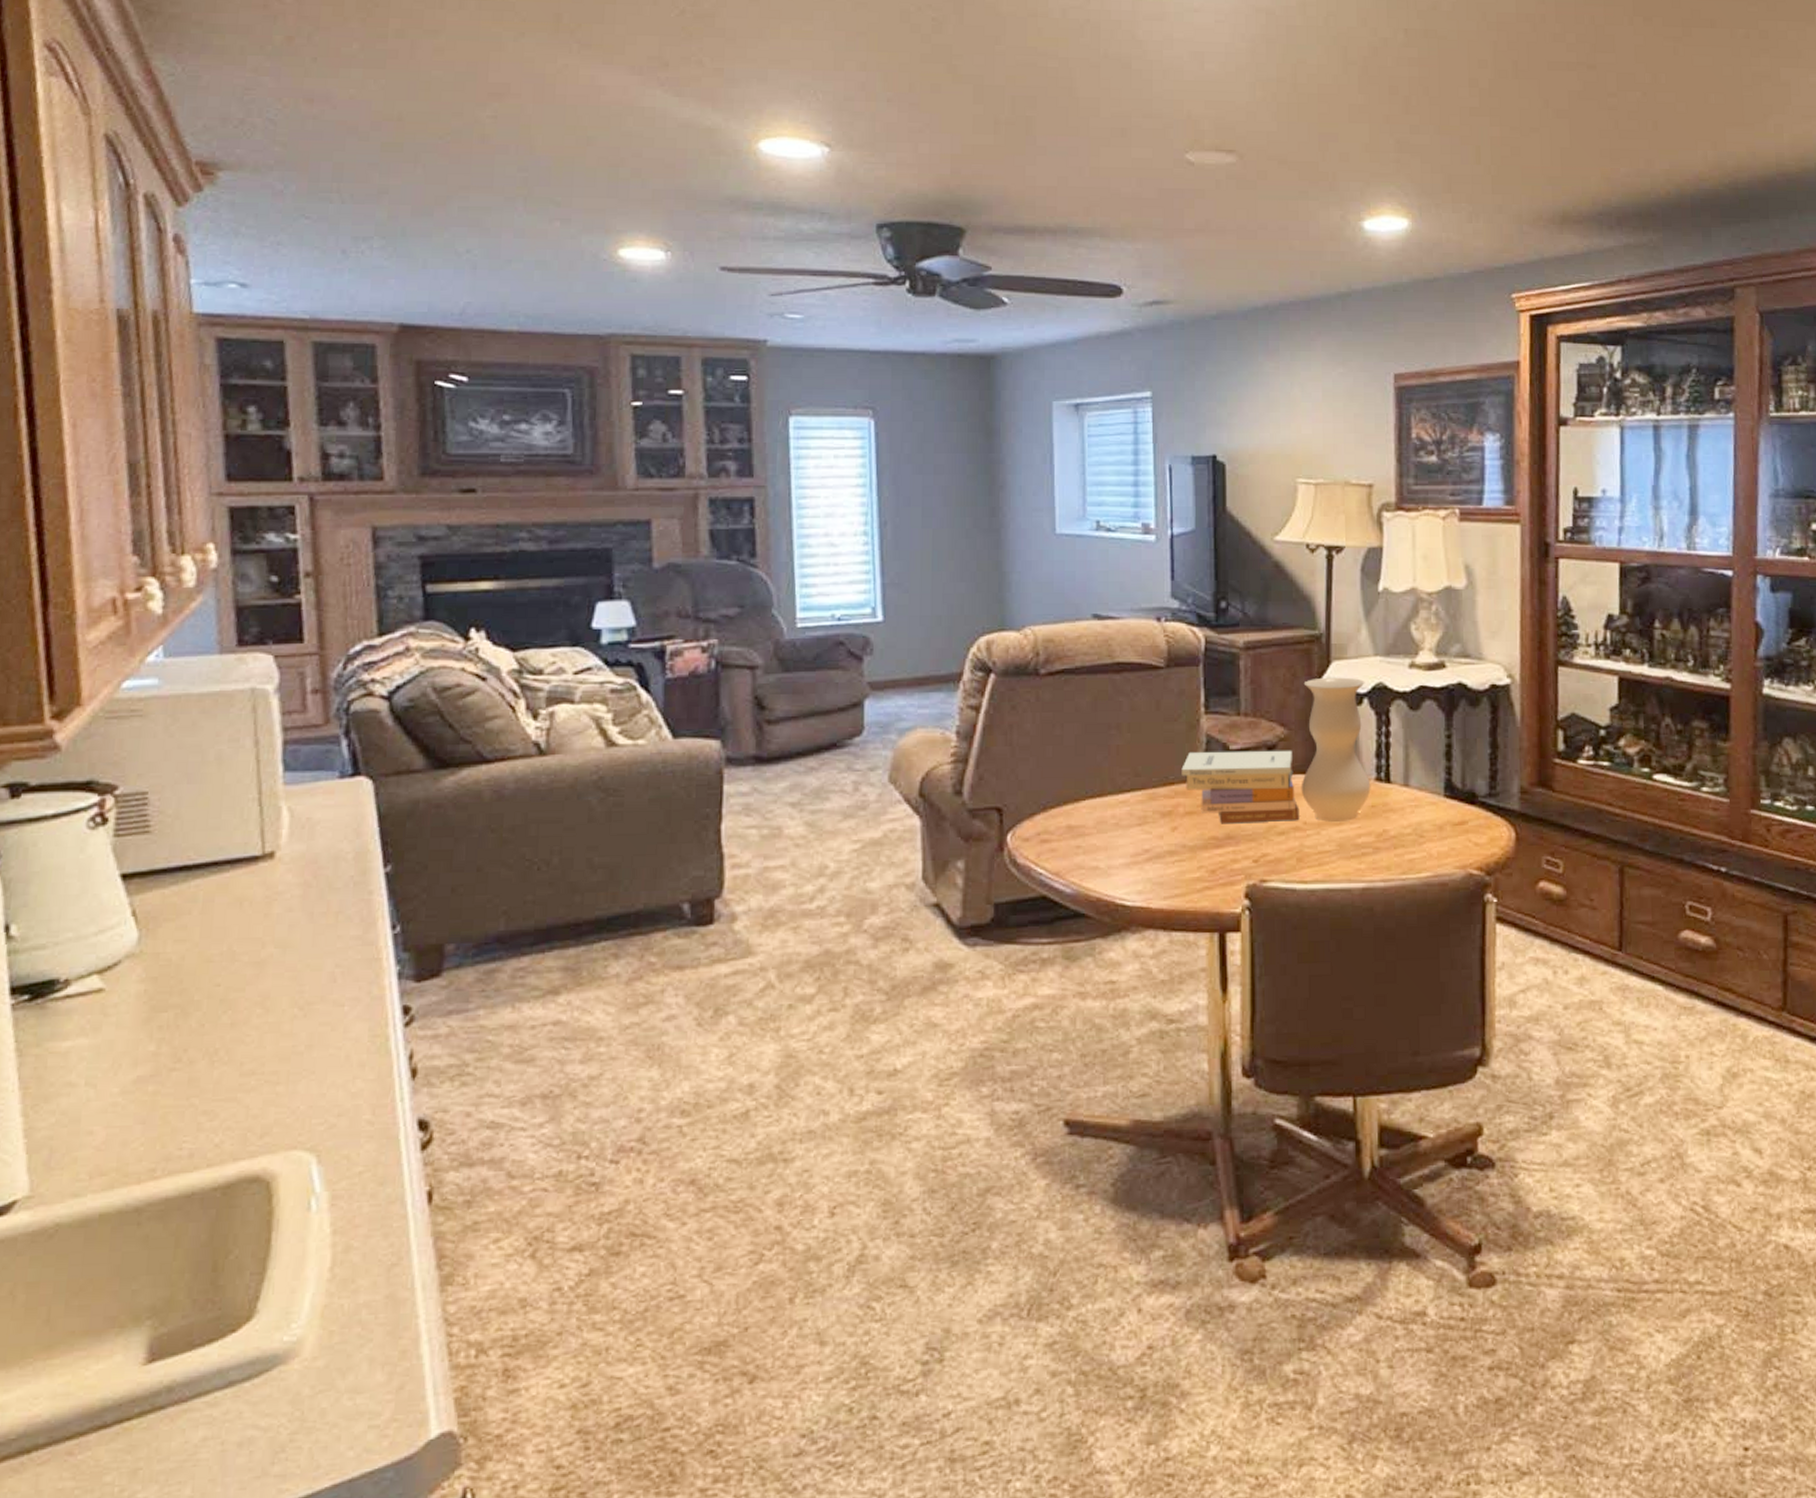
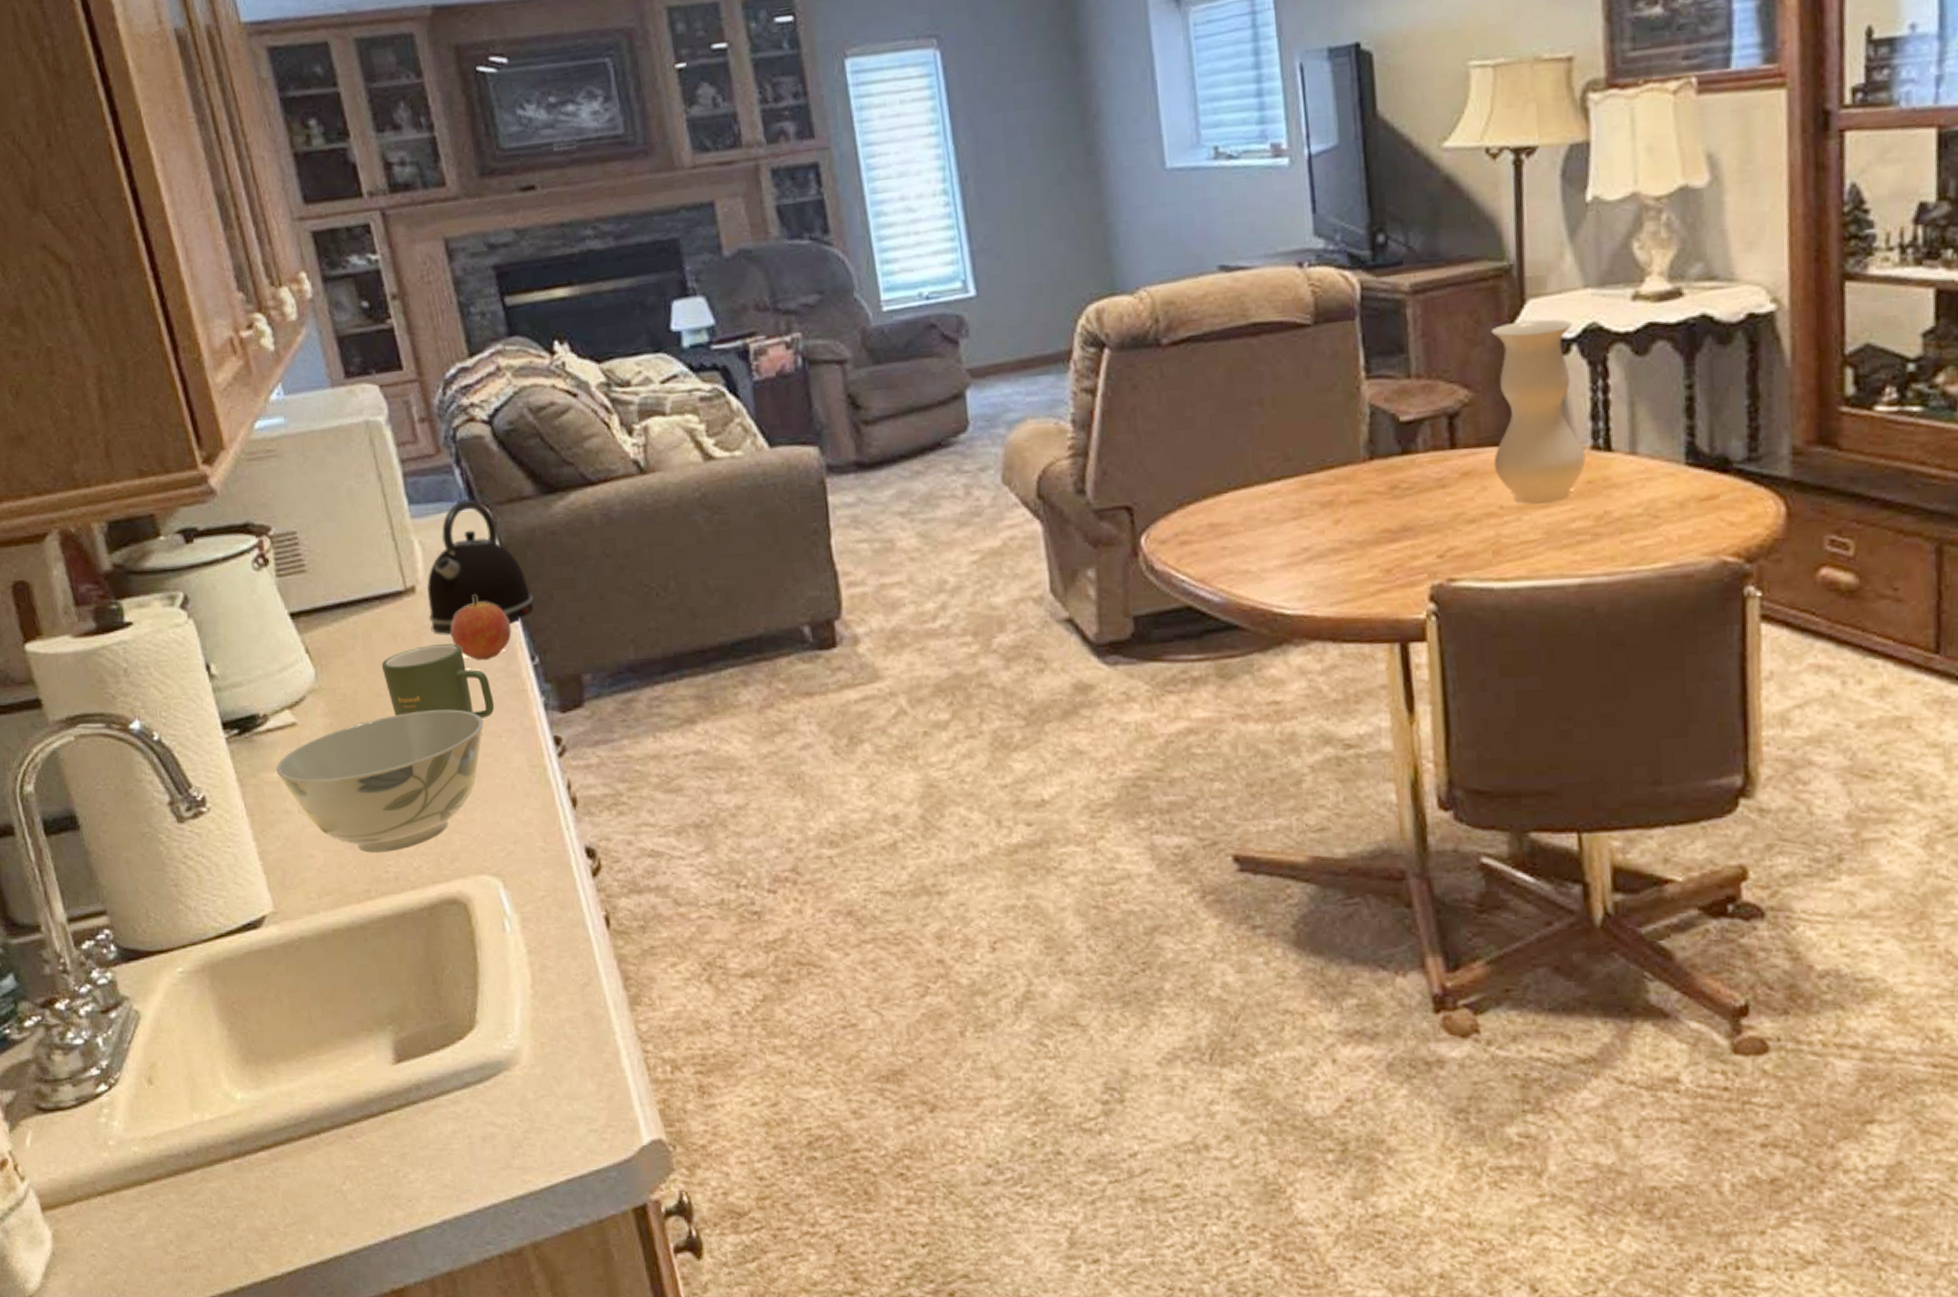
bowl: none [67,977,327,1129] -> present [276,709,484,853]
mug: none [219,910,343,988] -> present [381,643,495,720]
kettle: none [283,770,405,900] -> present [427,499,534,634]
fruit: none [305,864,376,928] -> present [450,596,512,660]
books: present [1181,750,1300,824] -> none [1341,417,1494,513]

